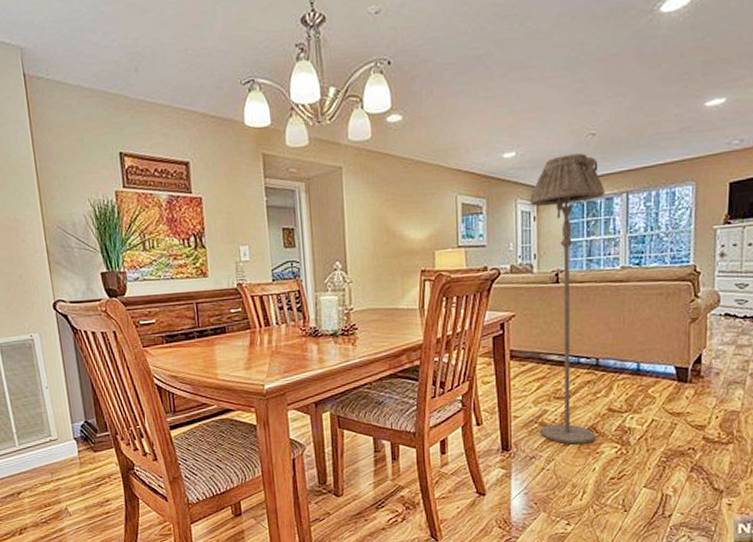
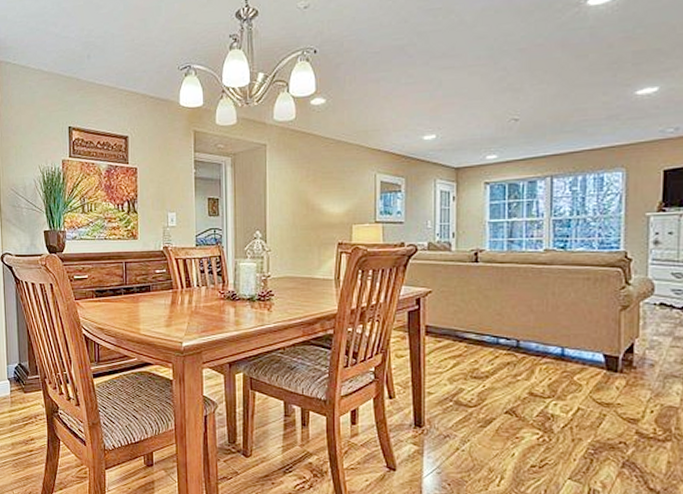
floor lamp: present [530,153,605,445] -> none [450,137,527,427]

